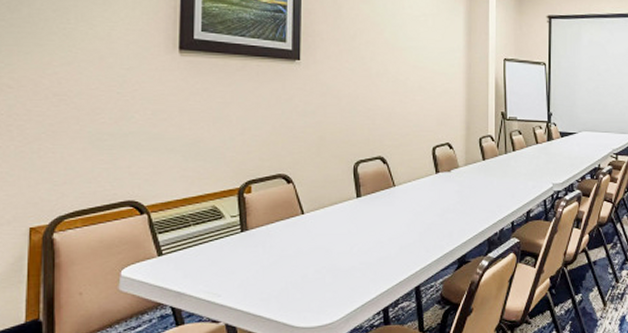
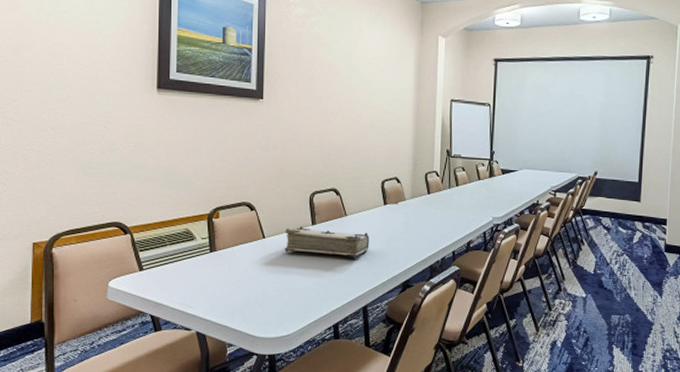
bible: none [326,199,421,235] -> present [284,226,370,260]

